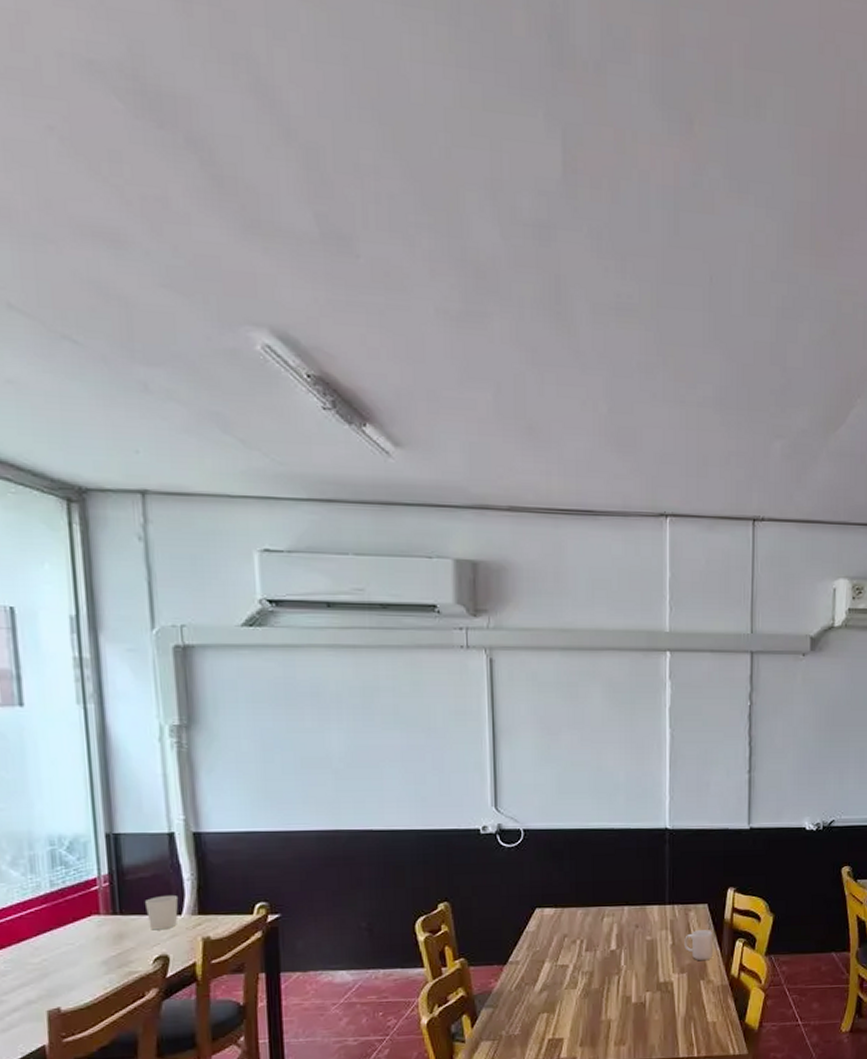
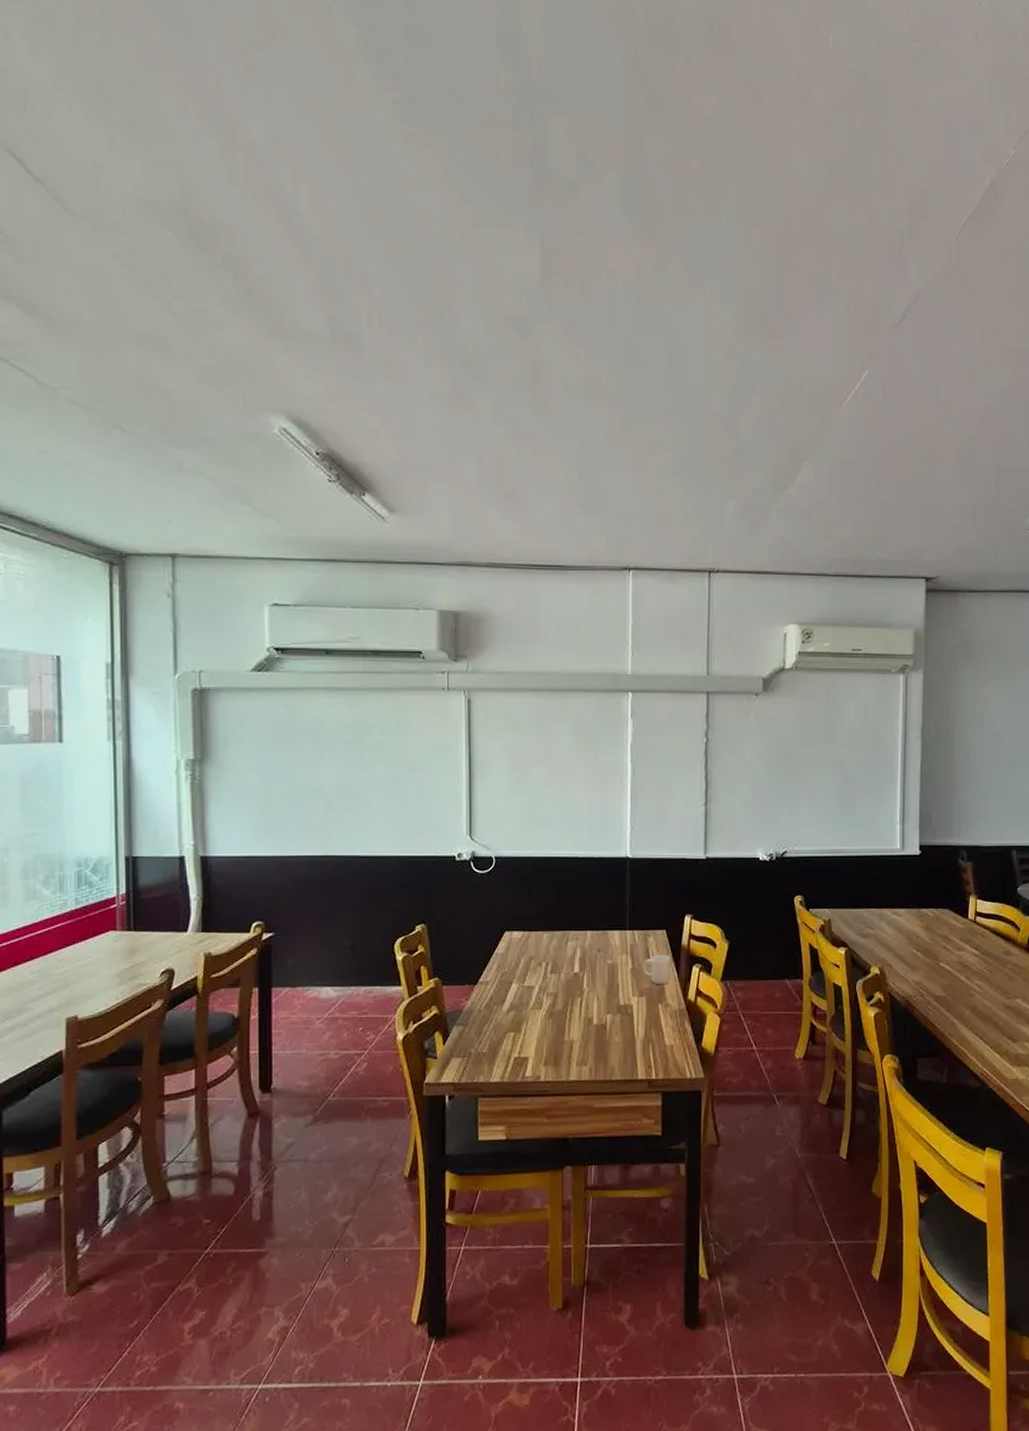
dixie cup: present [145,896,179,930] -> none [156,914,186,946]

